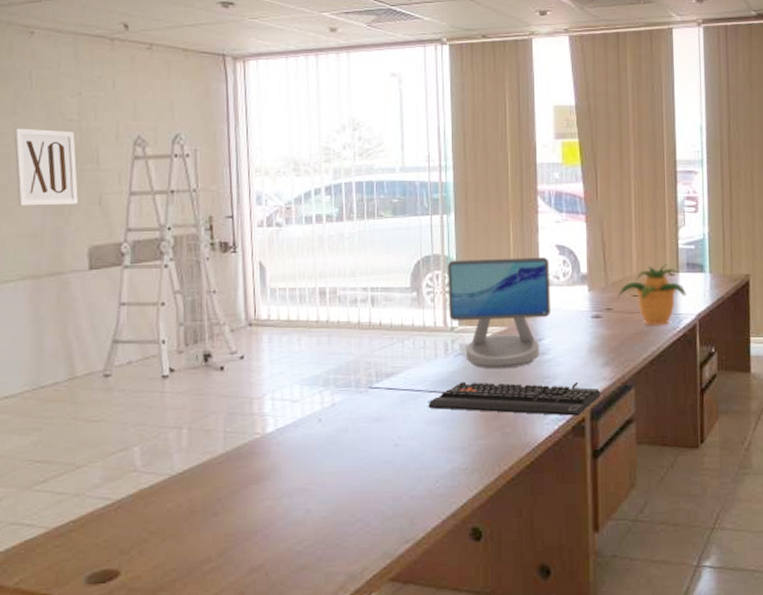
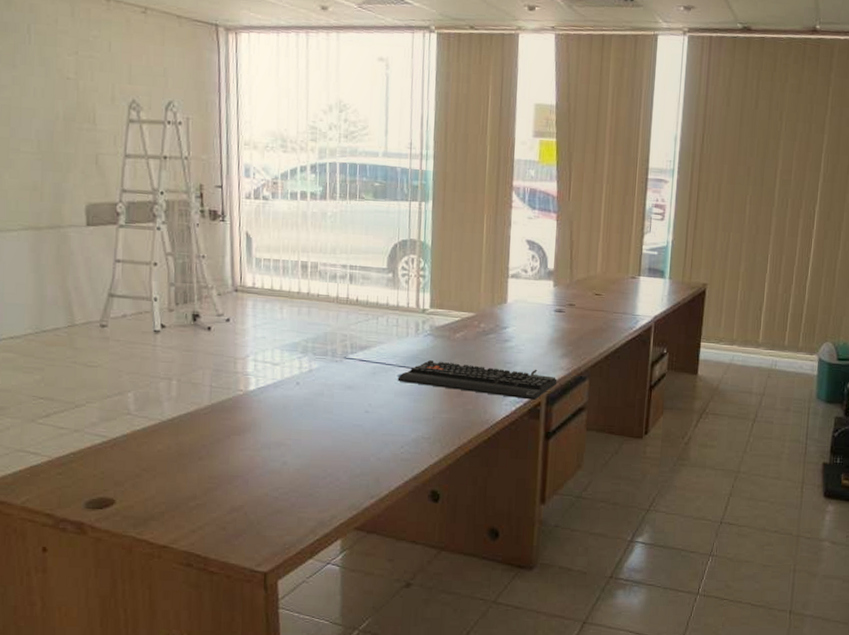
wall art: present [13,128,78,206] -> none [13,82,76,162]
computer monitor: present [448,257,550,369] -> none [421,246,519,352]
potted plant: present [617,264,686,326] -> none [580,267,645,325]

